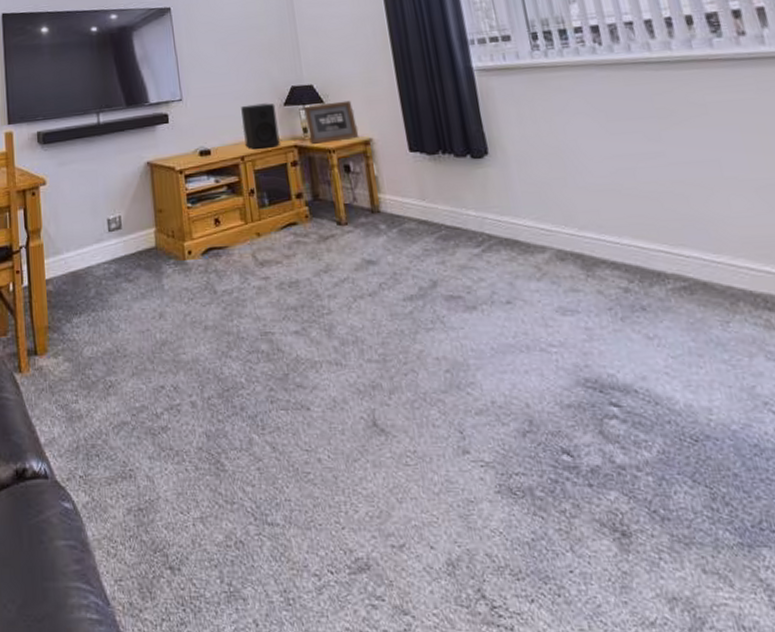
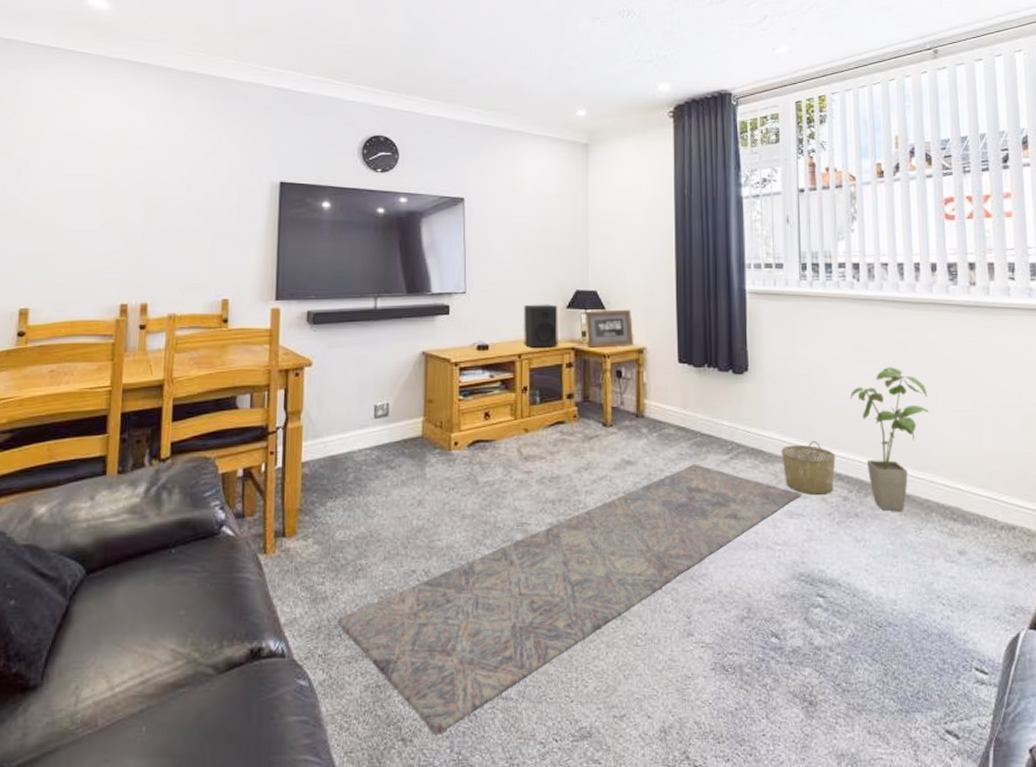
rug: none [94,259,572,563] -> present [337,463,801,734]
basket: none [540,226,610,288] -> present [781,441,836,495]
house plant: none [611,136,712,302] -> present [849,367,928,511]

